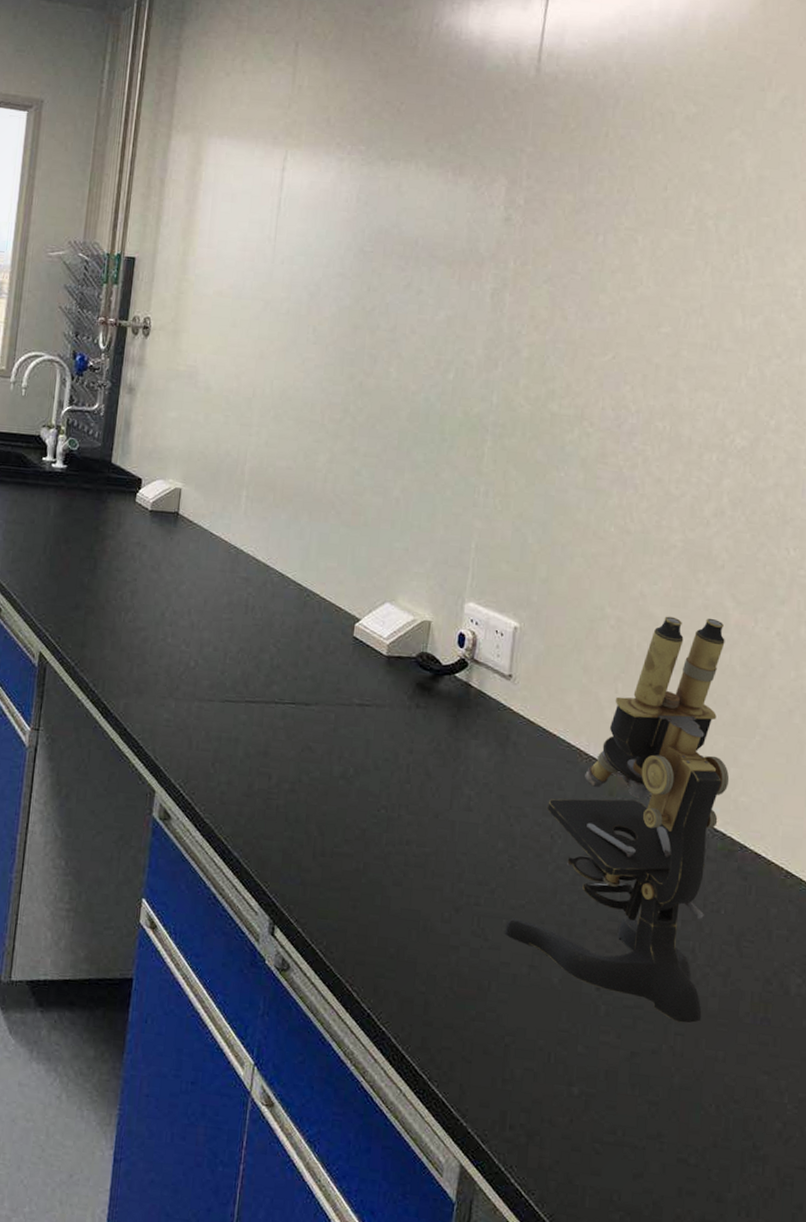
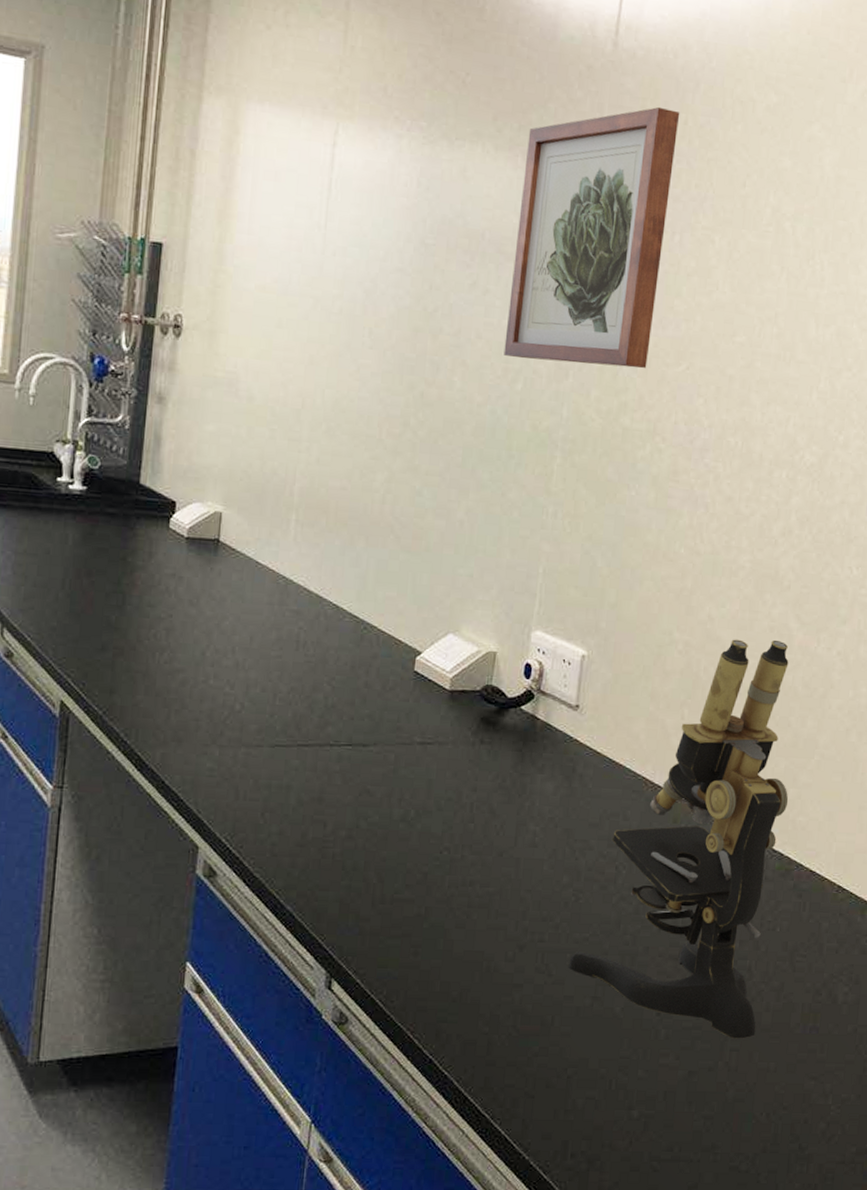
wall art: none [436,122,601,359] -> present [503,106,680,369]

